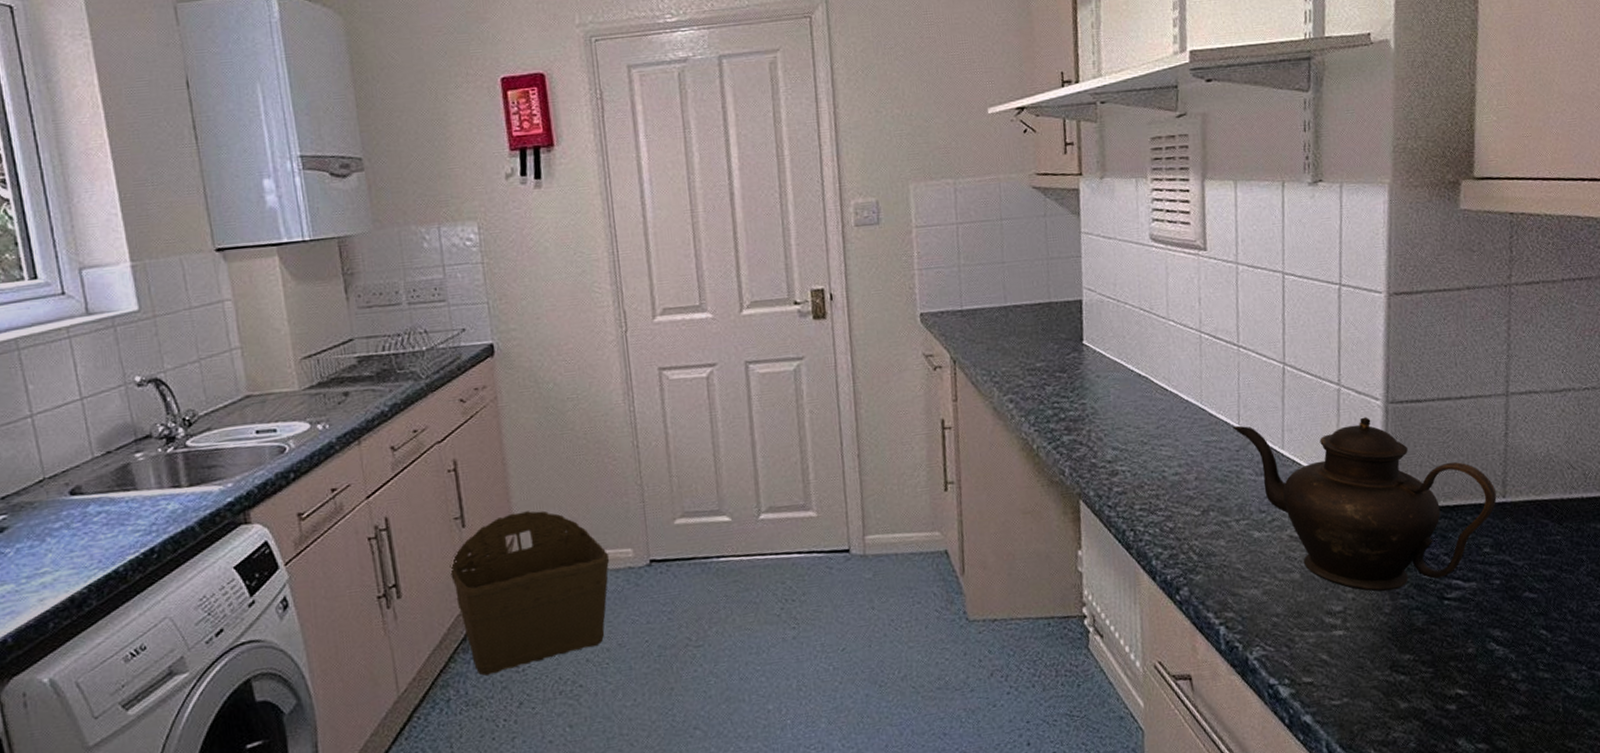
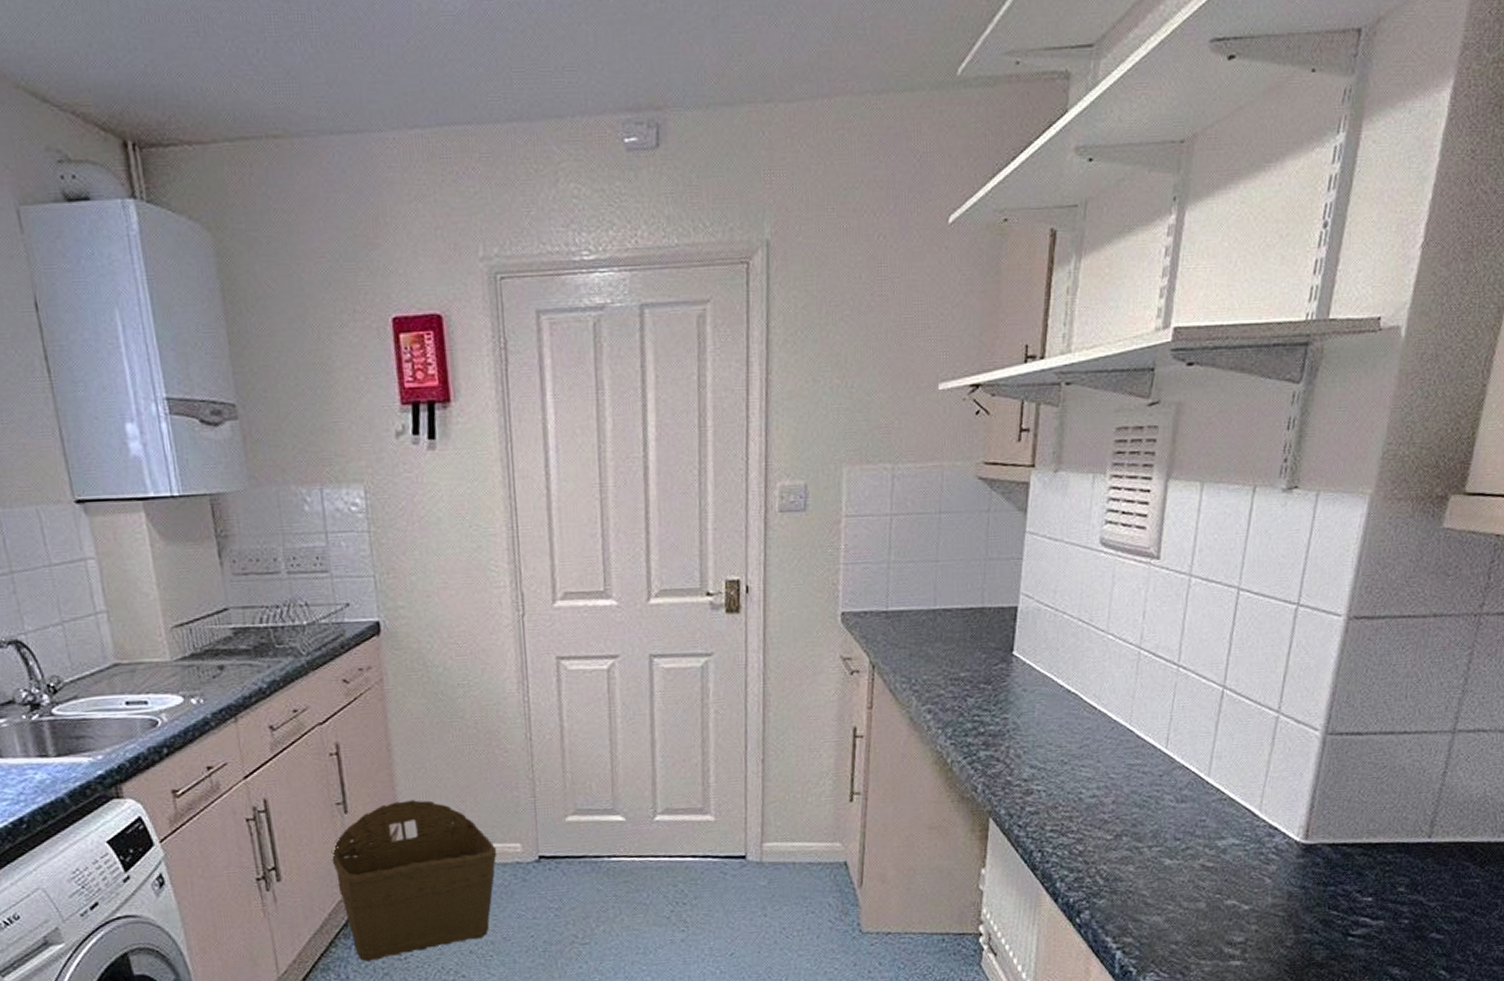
teapot: present [1232,417,1497,591] -> none [1159,747,1422,925]

